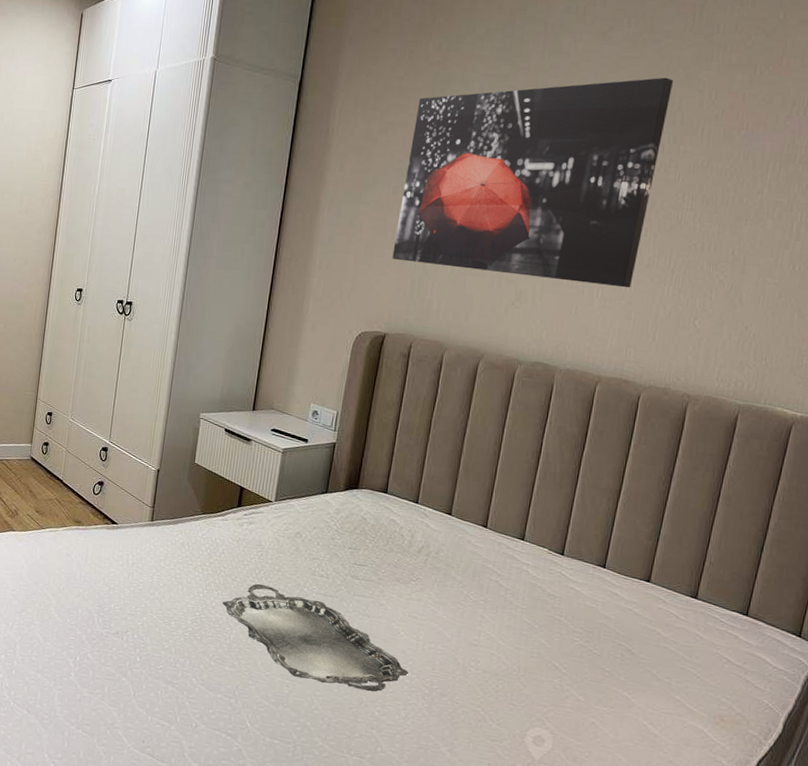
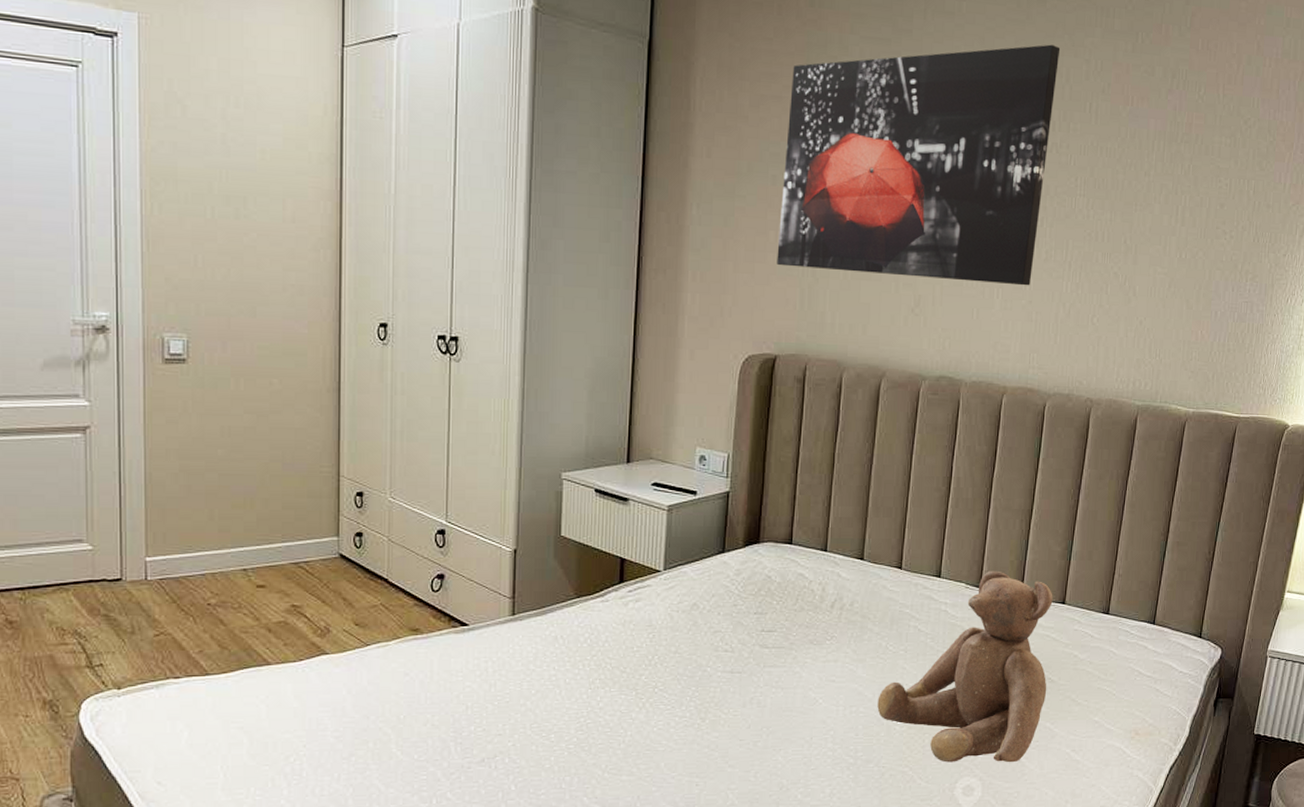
serving tray: present [223,583,408,692] -> none [612,671,830,774]
teddy bear: none [454,541,638,724] -> present [877,570,1053,763]

